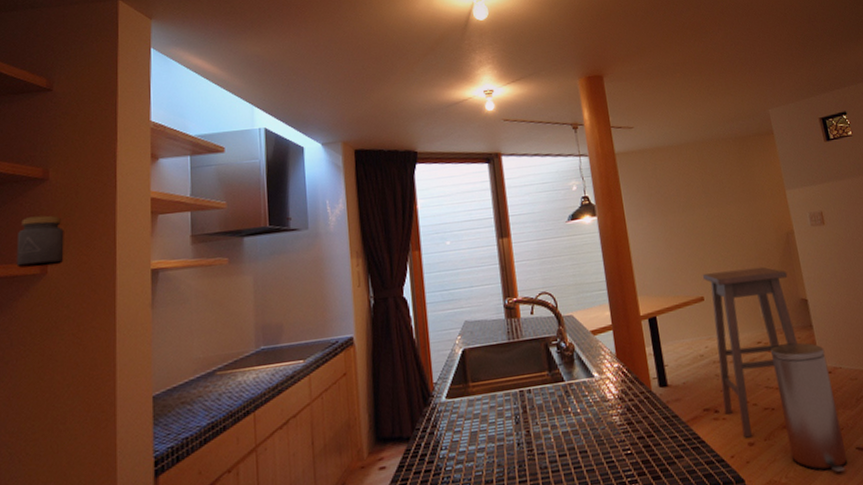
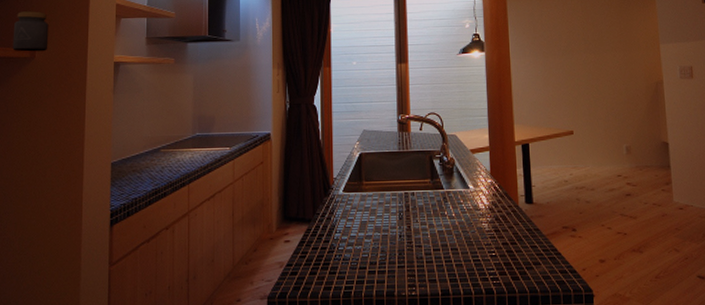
bar stool: present [702,266,797,438] -> none [574,110,654,255]
pedal bin: present [771,342,848,473] -> none [629,179,689,295]

